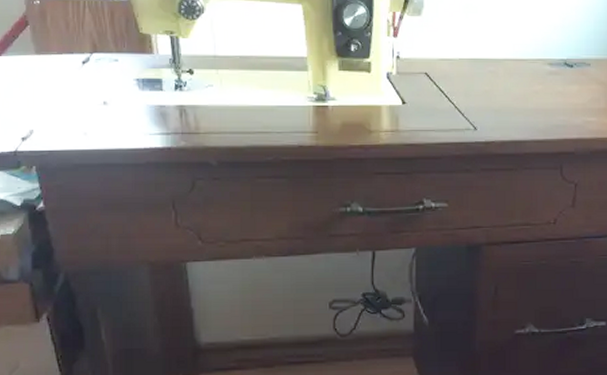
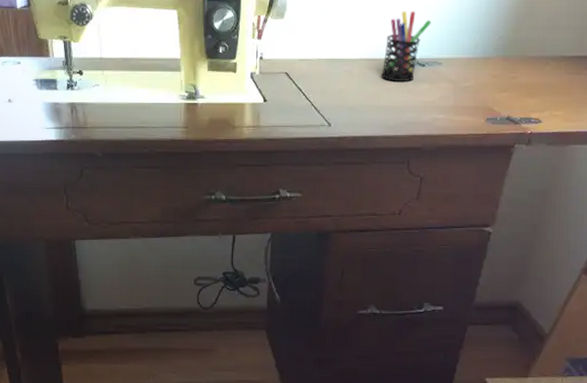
pen holder: none [528,10,578,84] -> present [381,11,432,83]

